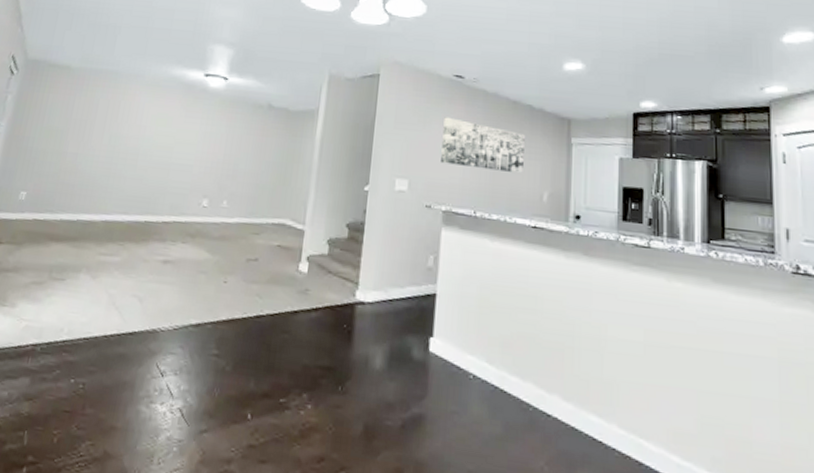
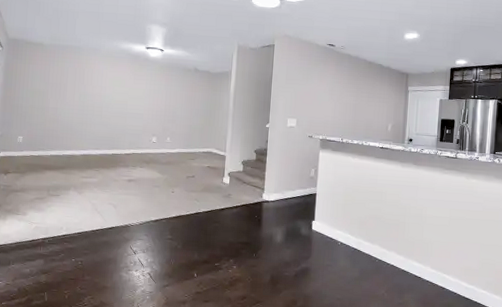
wall art: present [441,117,525,175] -> none [319,74,377,113]

